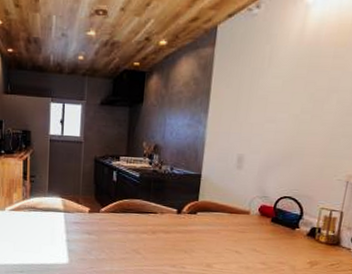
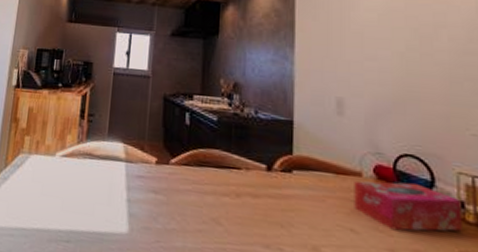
tissue box: none [240,217,319,251] -> present [354,180,462,232]

